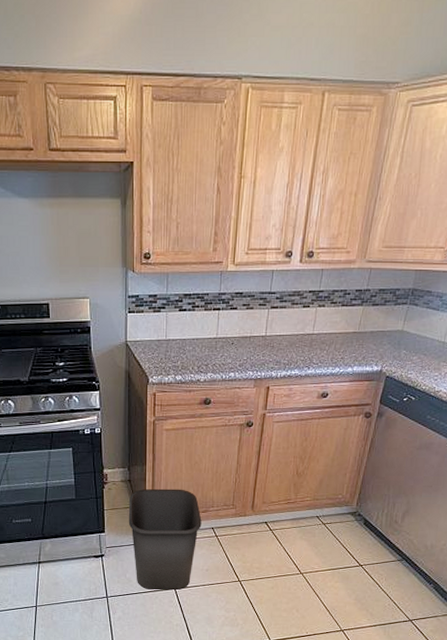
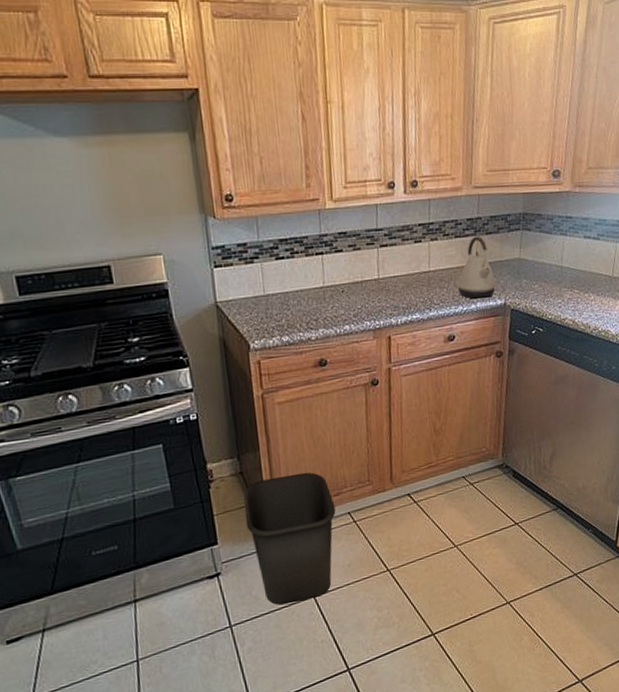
kettle: none [337,306,376,364] -> present [457,236,496,300]

